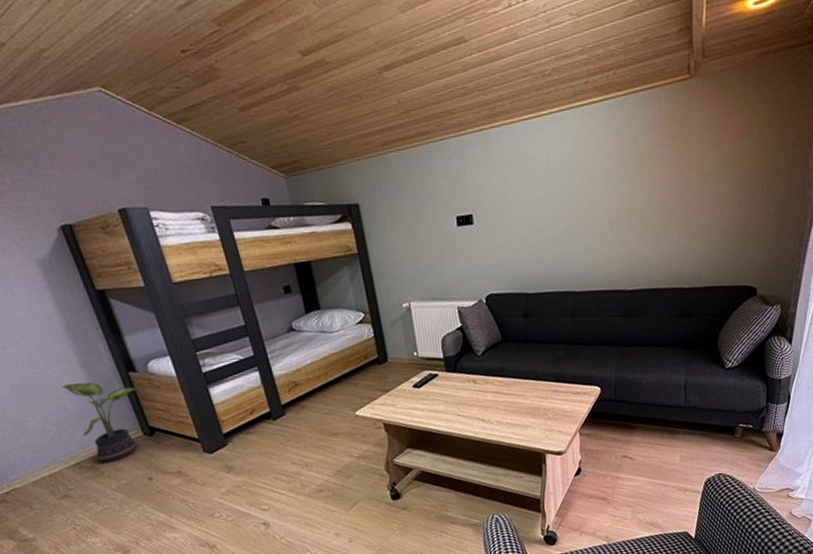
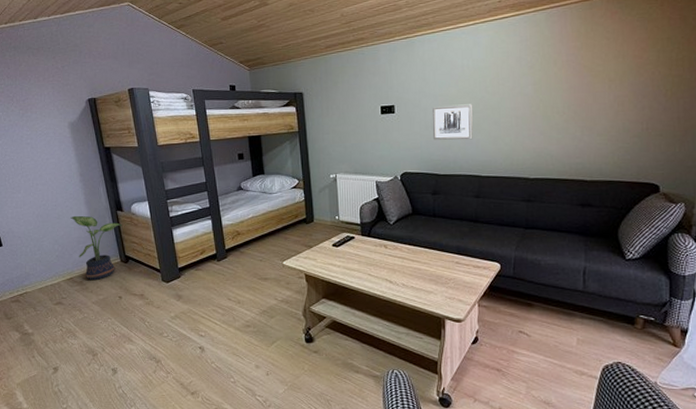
wall art: none [517,208,565,254] -> present [432,104,473,140]

